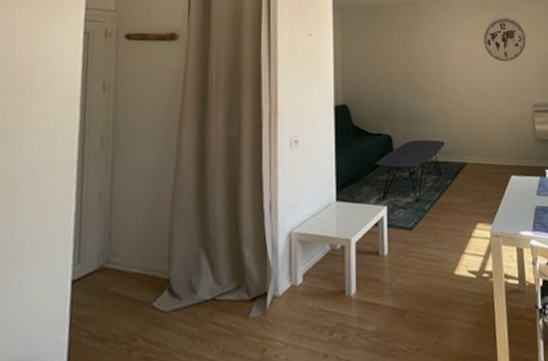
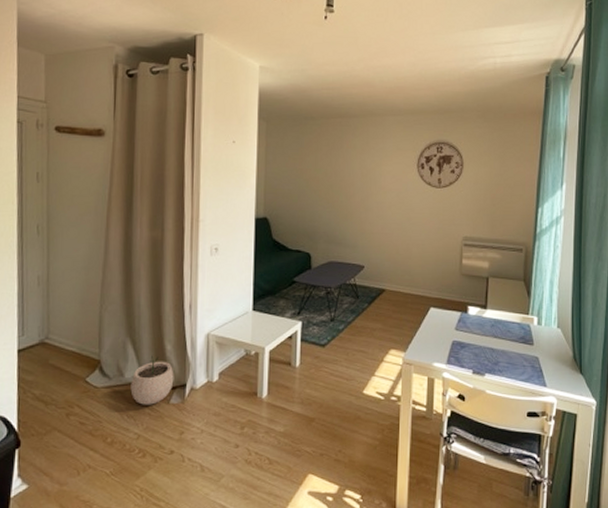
plant pot: none [204,265,254,325] -> present [130,355,174,405]

